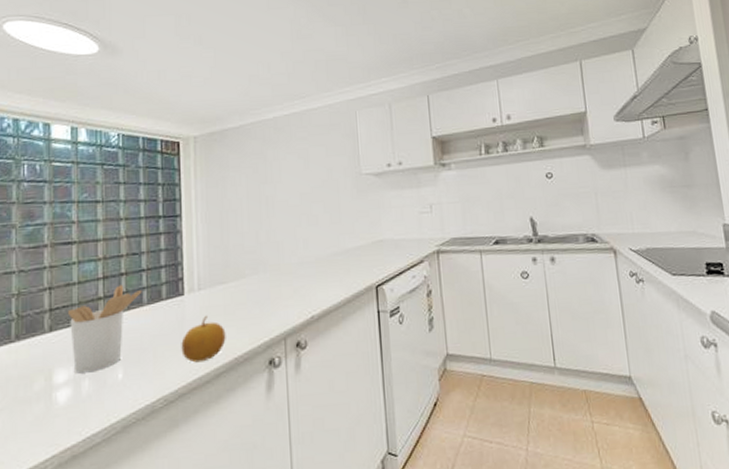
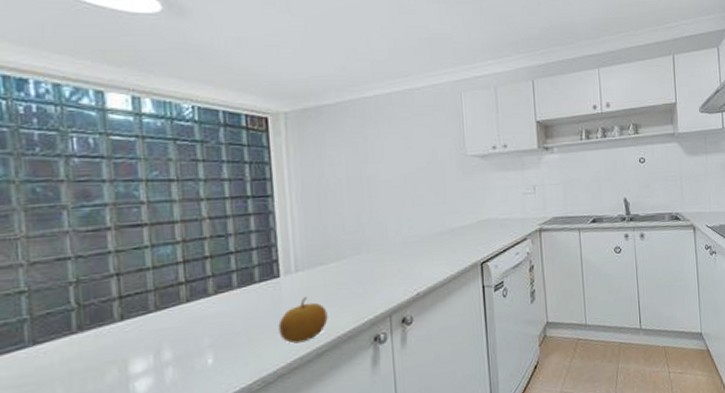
utensil holder: present [68,284,142,374] -> none [143,268,231,362]

